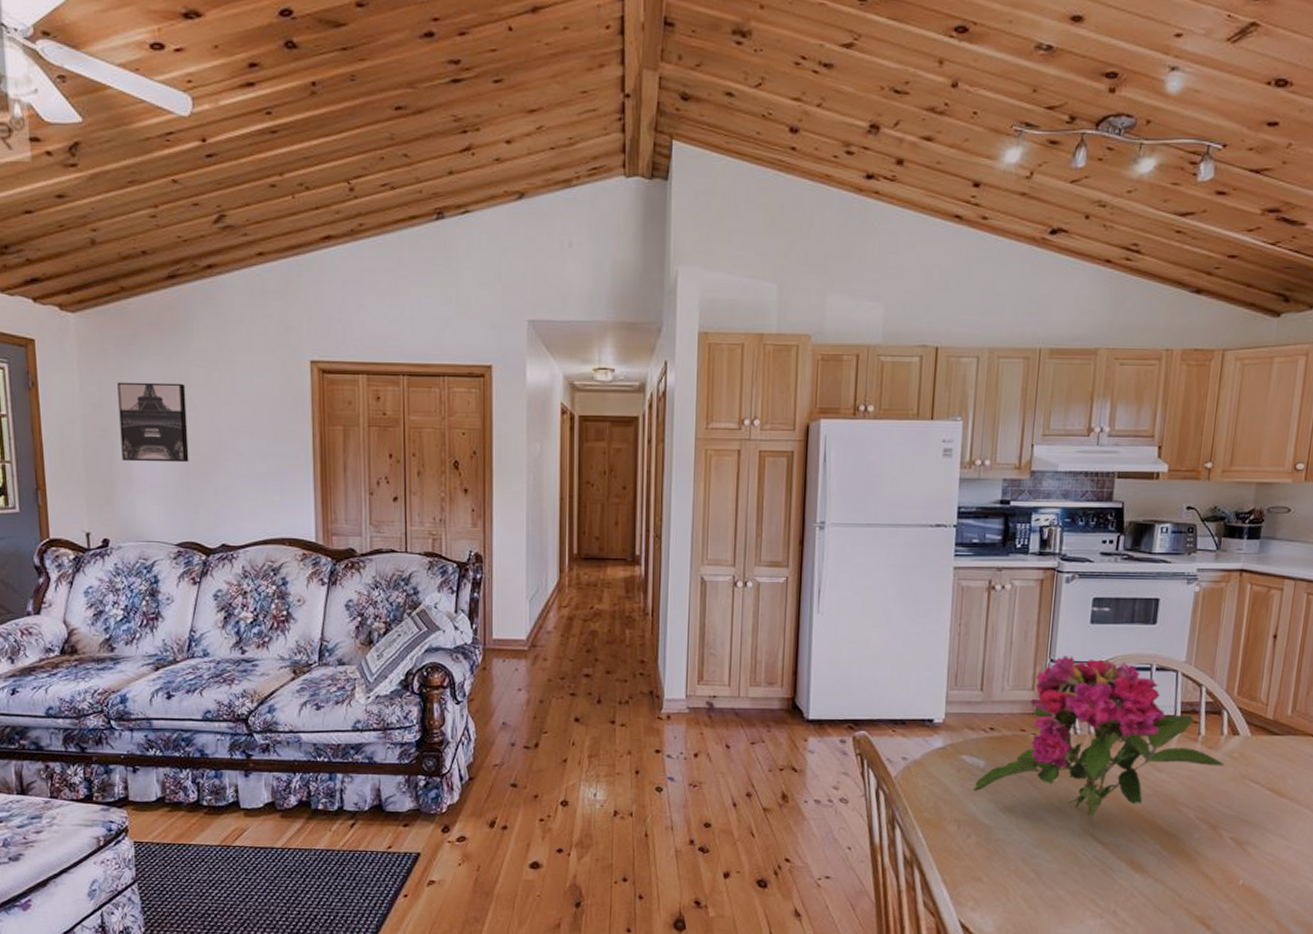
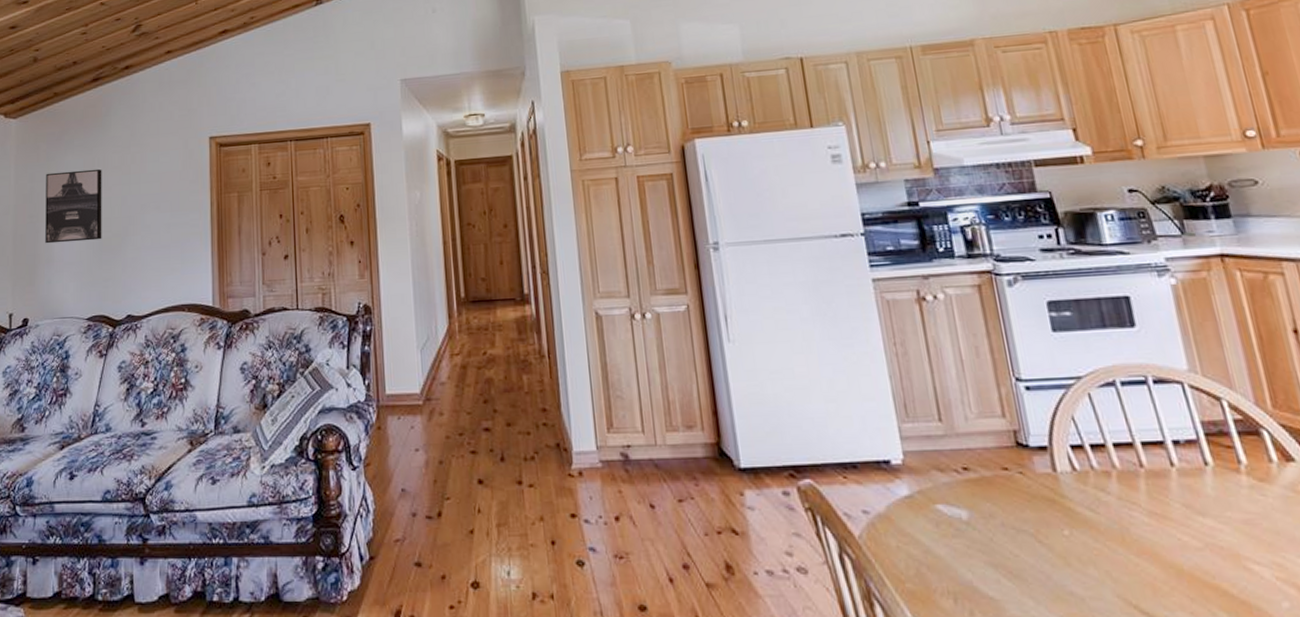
flower: present [972,656,1225,817] -> none [960,372,1290,582]

